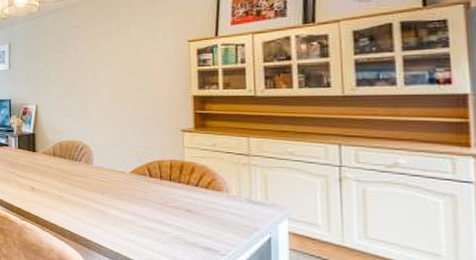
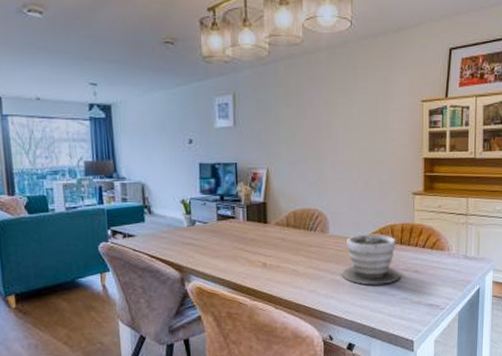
planter: none [106,167,172,221] -> present [341,233,402,285]

